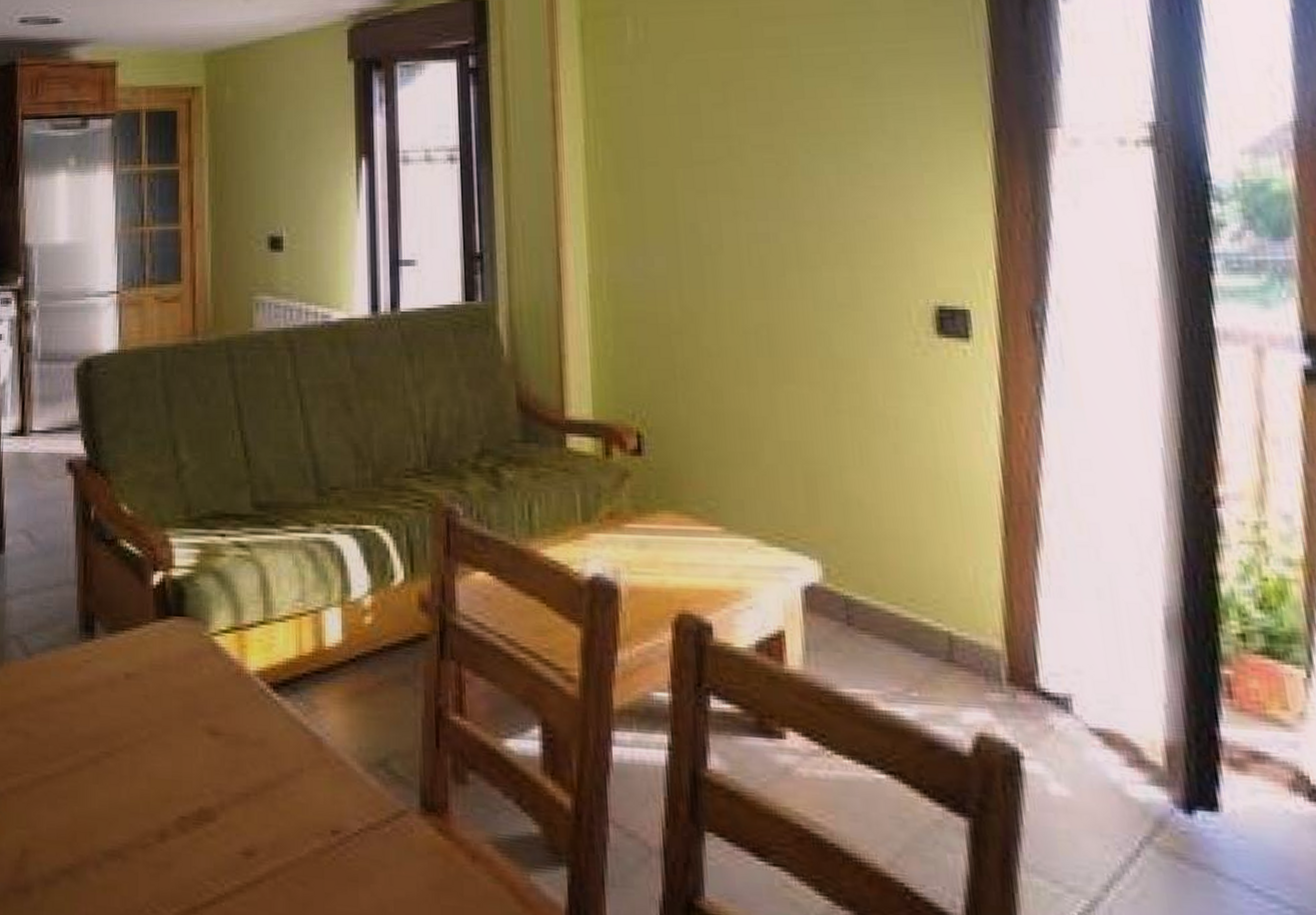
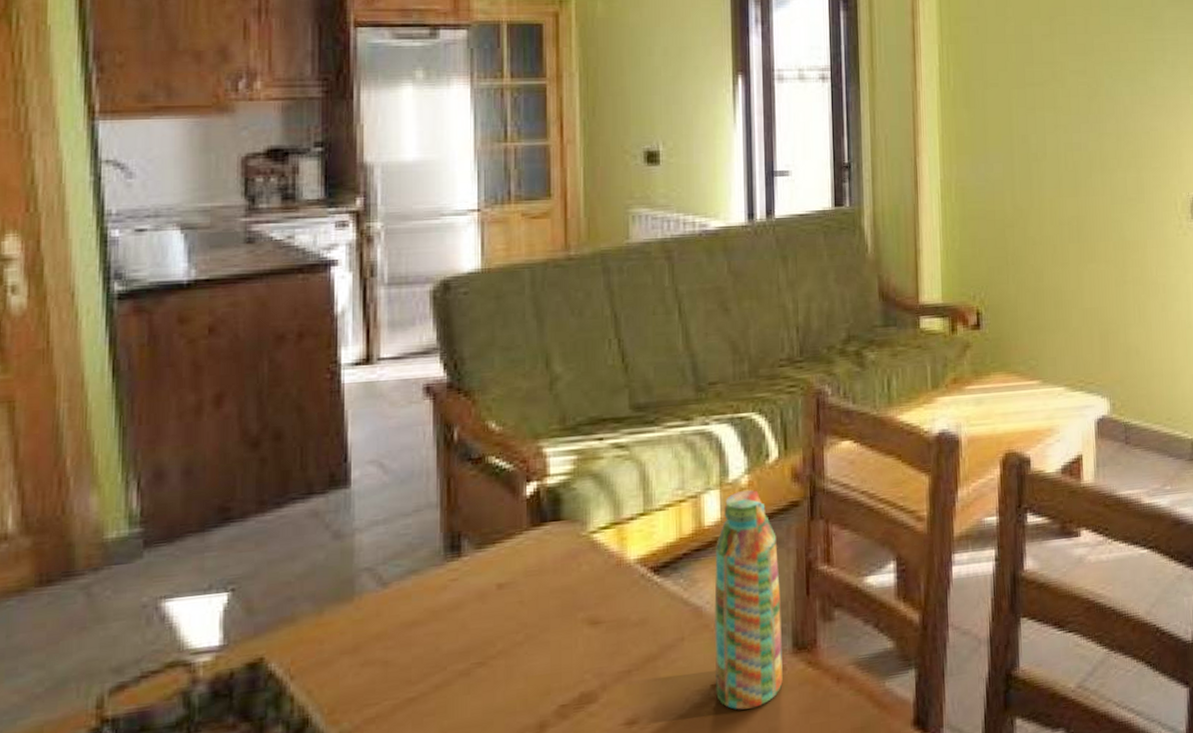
water bottle: none [335,612,410,869] -> present [714,490,783,710]

